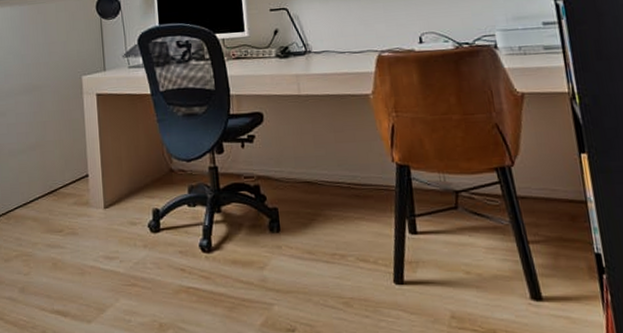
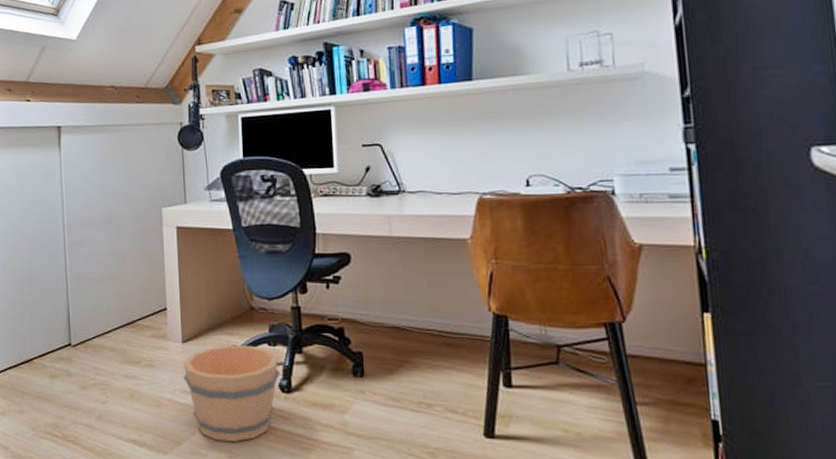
bucket: none [106,207,200,305] -> present [183,345,280,442]

